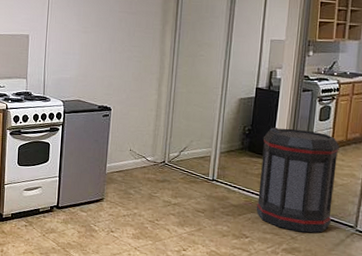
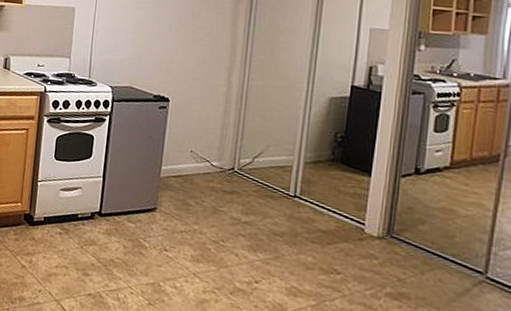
trash can: present [256,127,340,233] -> none [350,135,462,277]

